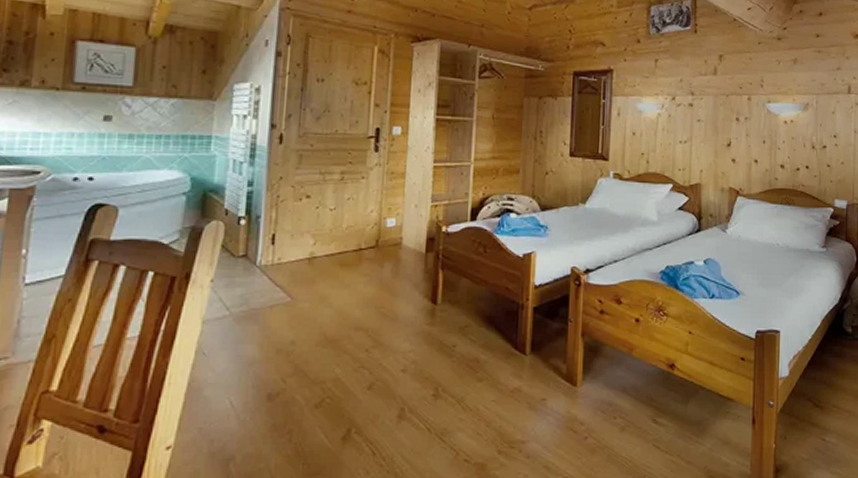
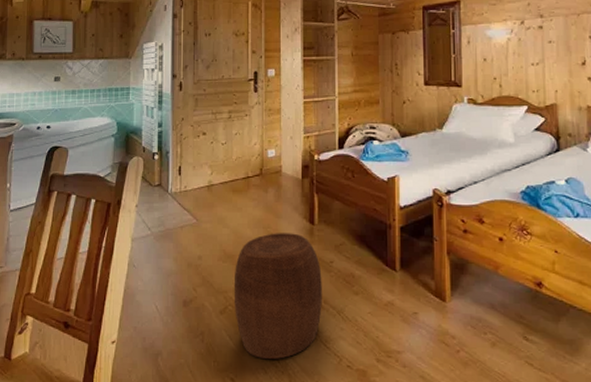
stool: none [333,313,442,457] -> present [233,233,322,359]

